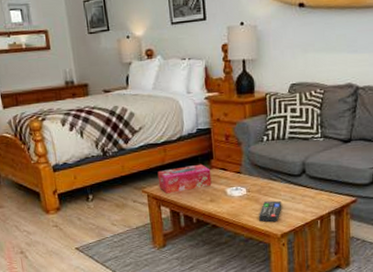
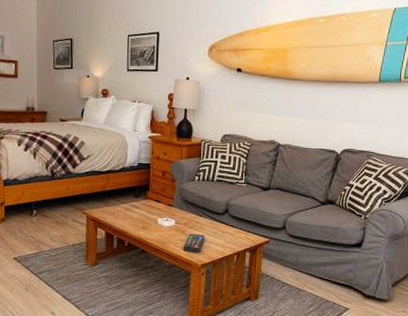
tissue box: present [157,164,212,193] -> none [98,194,146,217]

